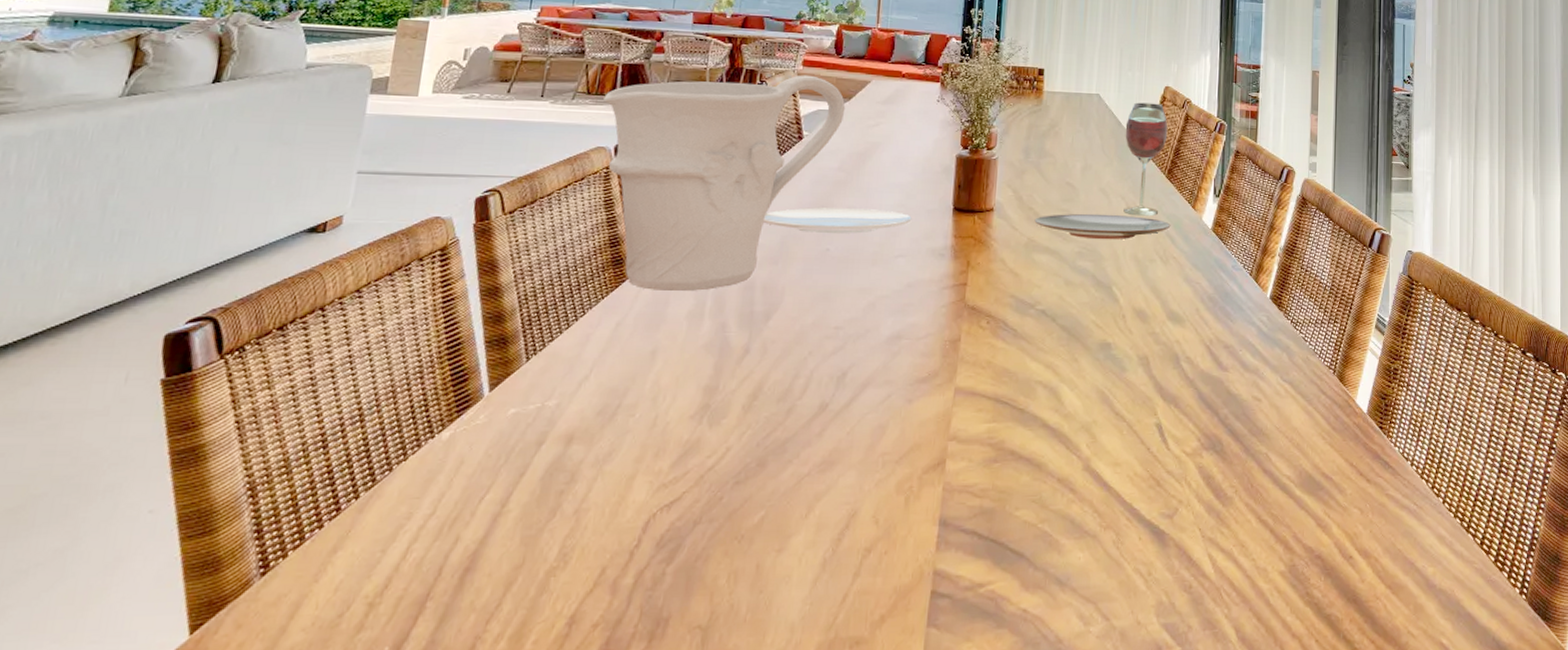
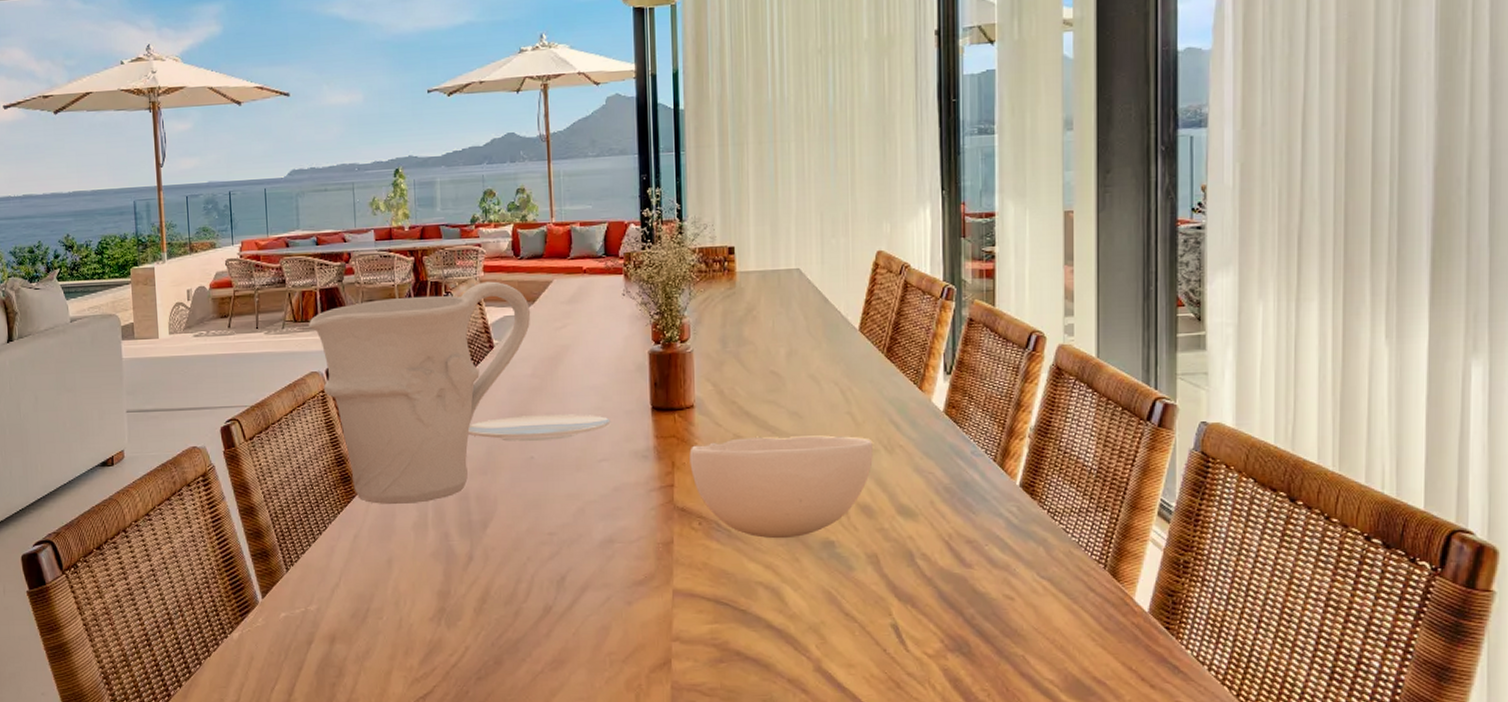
bowl: none [984,242,1151,340] -> present [689,435,873,539]
plate: present [1034,213,1171,239] -> none [739,402,895,431]
wineglass: present [1123,102,1168,217] -> none [833,272,884,403]

